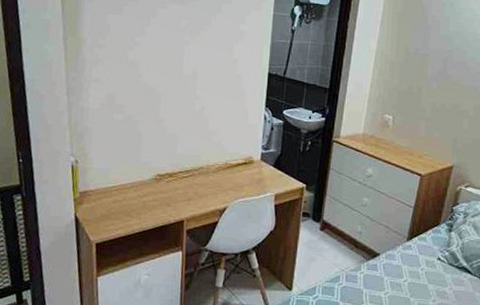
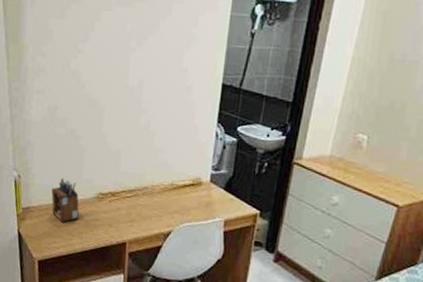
desk organizer: none [109,161,137,204] -> present [51,177,79,223]

